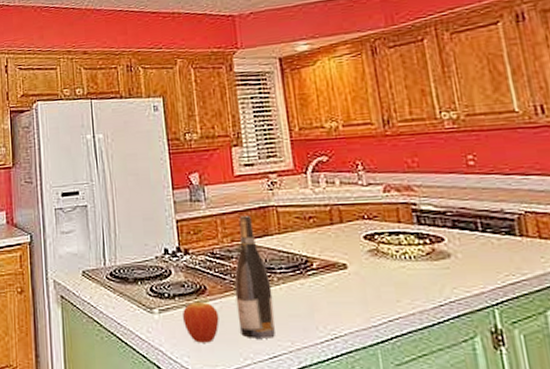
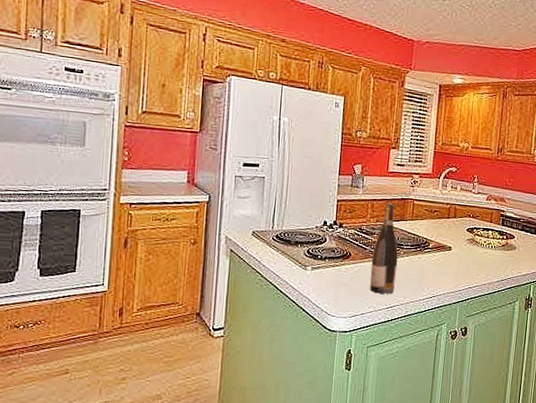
fruit: present [182,299,219,343] -> none [328,262,357,295]

